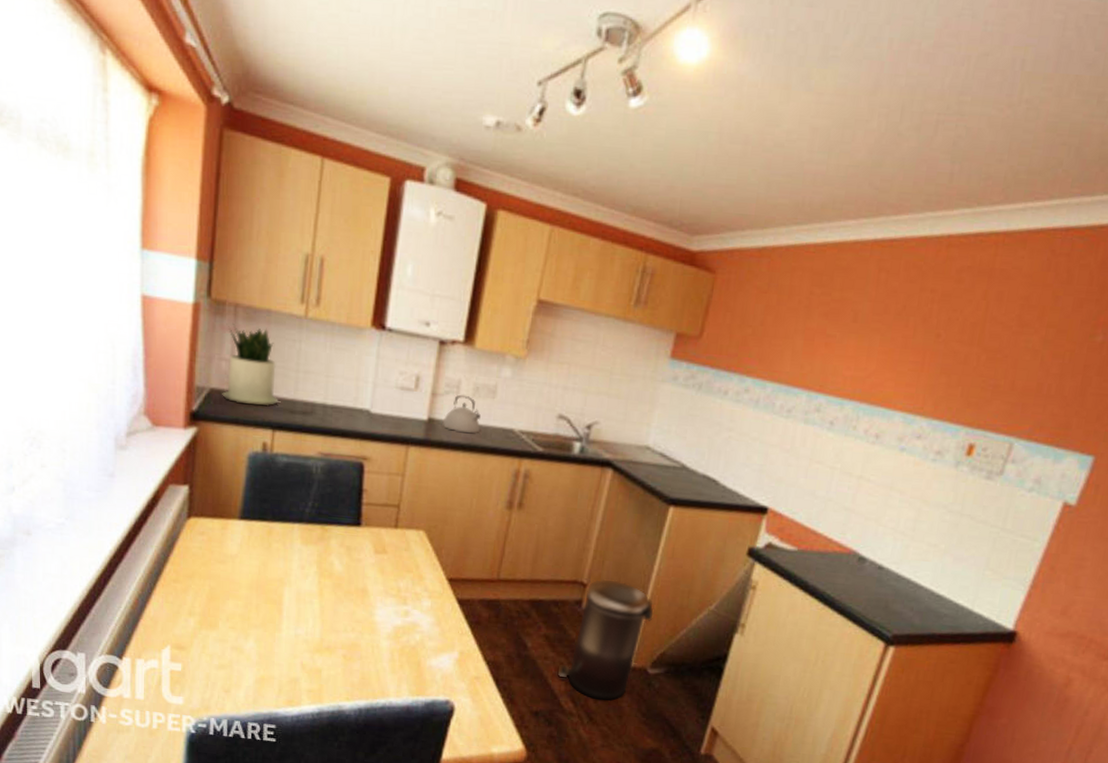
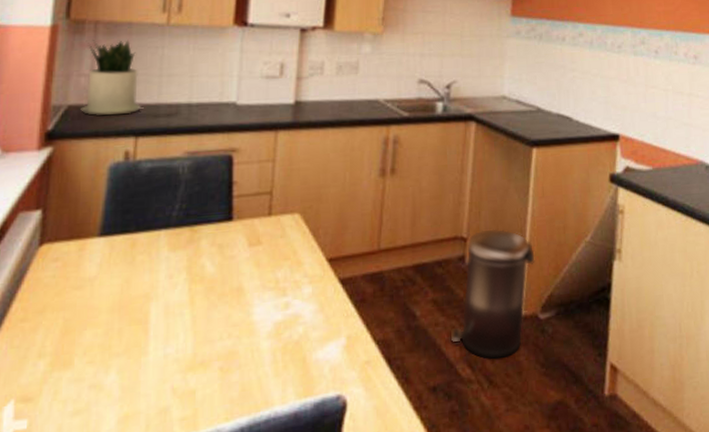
kettle: present [442,394,481,434] -> none [309,74,346,110]

